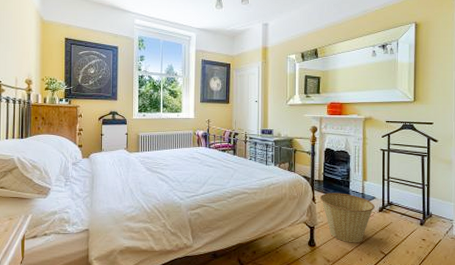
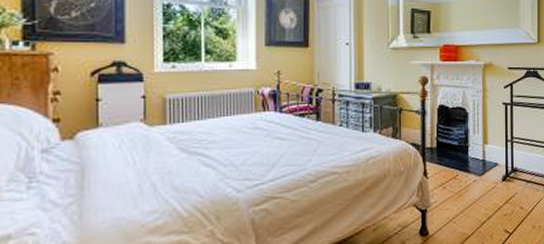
basket: present [320,192,375,243] -> none [433,161,497,225]

